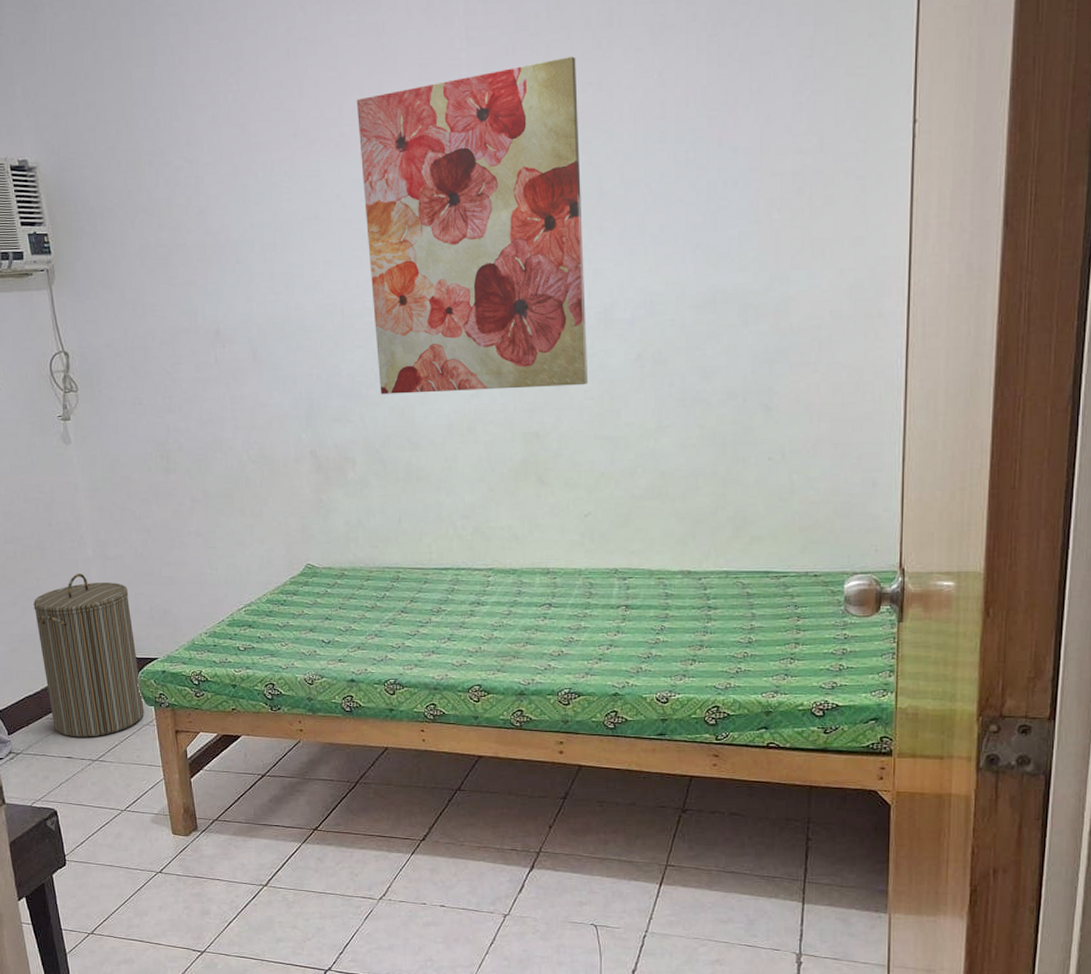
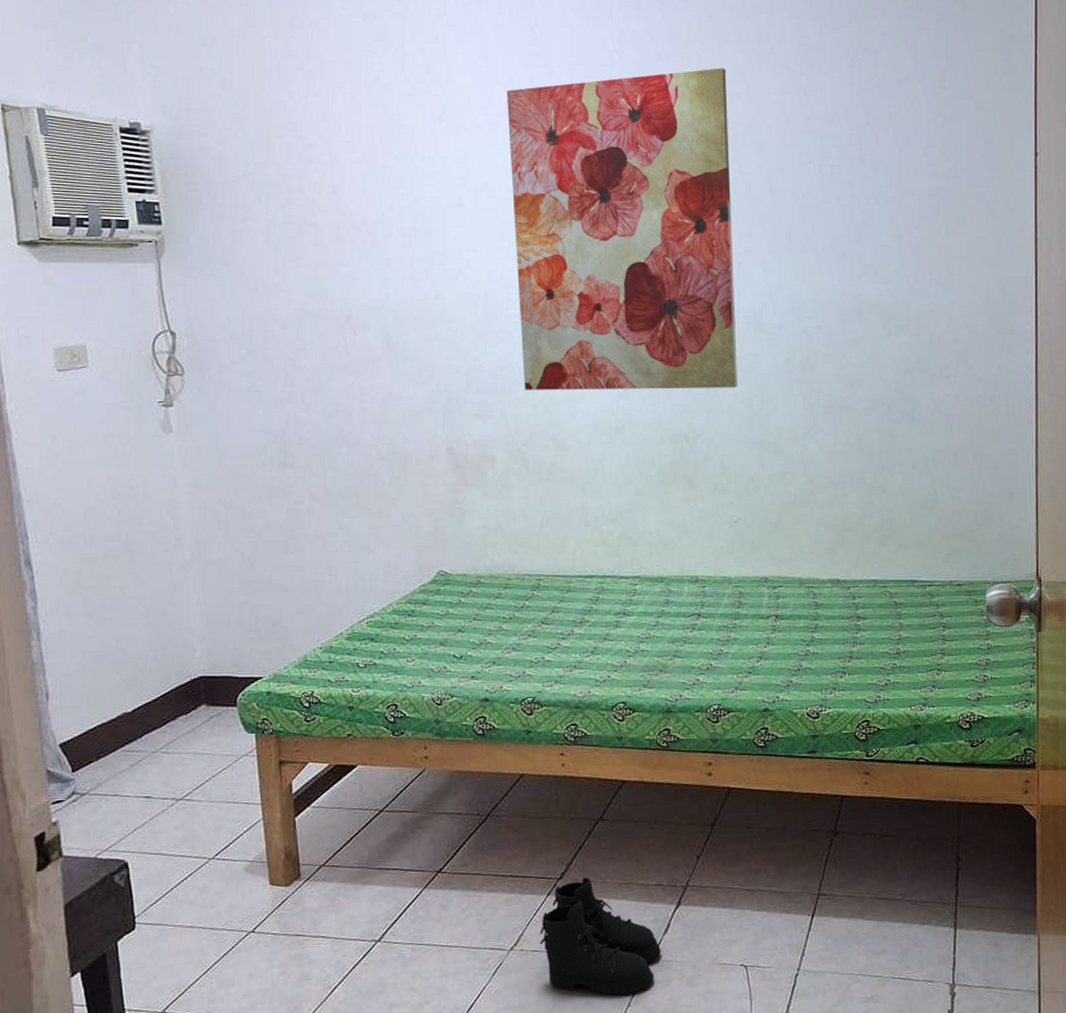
laundry hamper: present [33,573,144,737] -> none [115,579,243,773]
boots: none [405,840,516,945] -> present [539,877,661,997]

